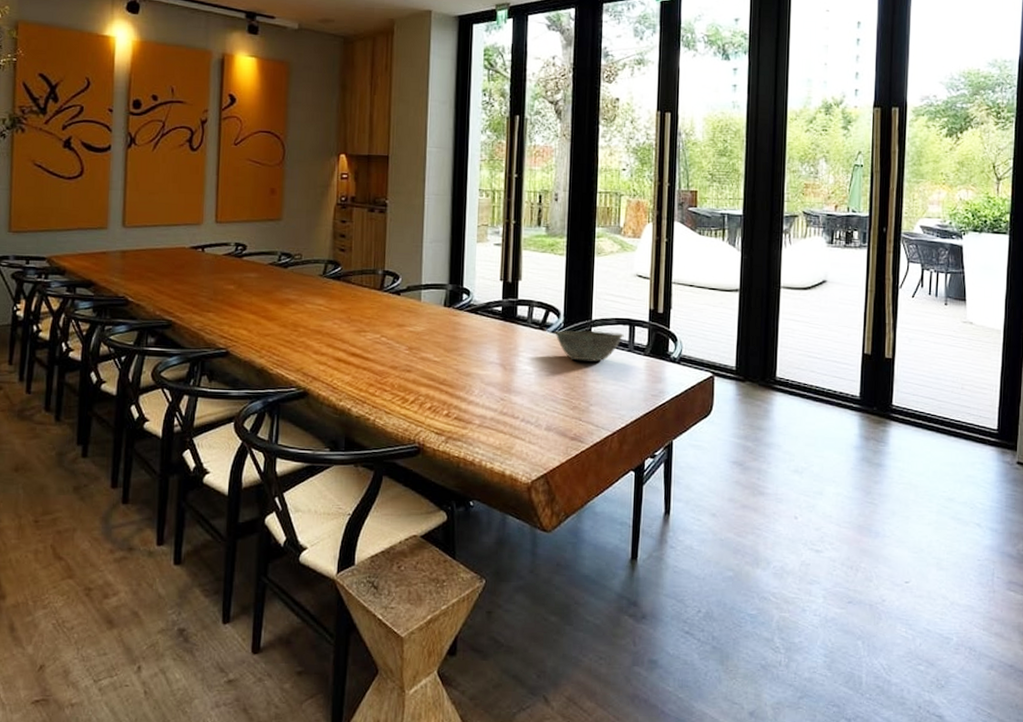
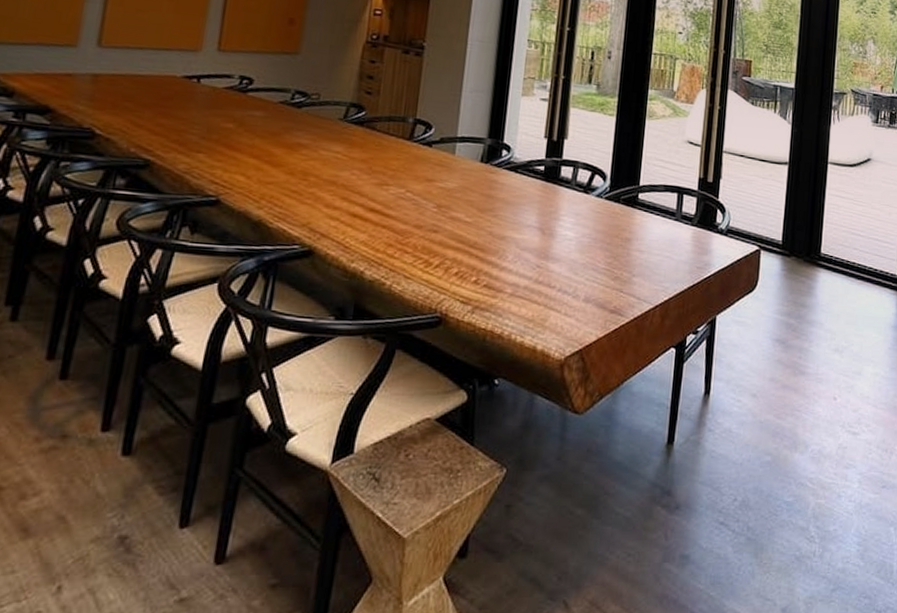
bowl: present [554,330,624,362] -> none [598,195,672,230]

